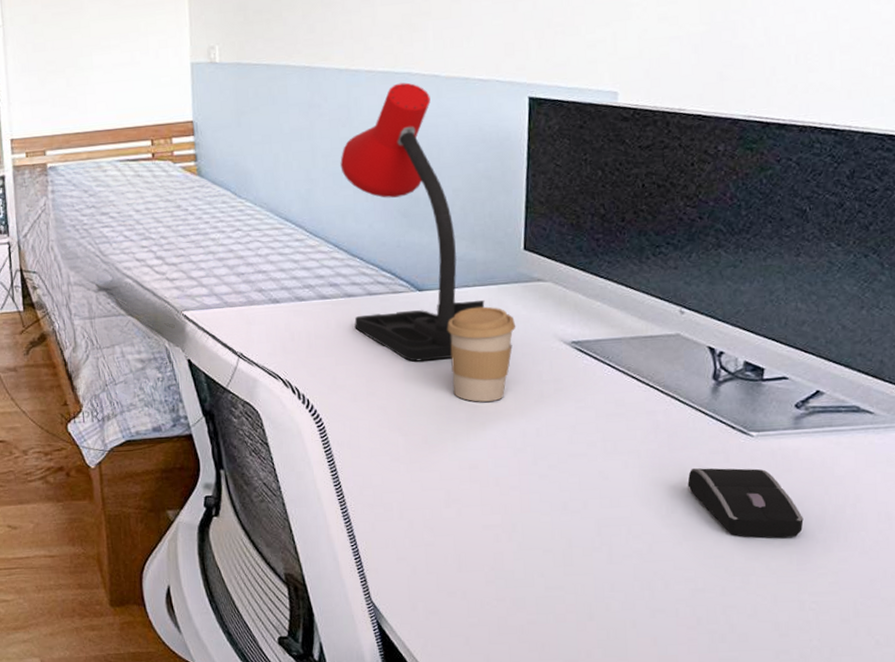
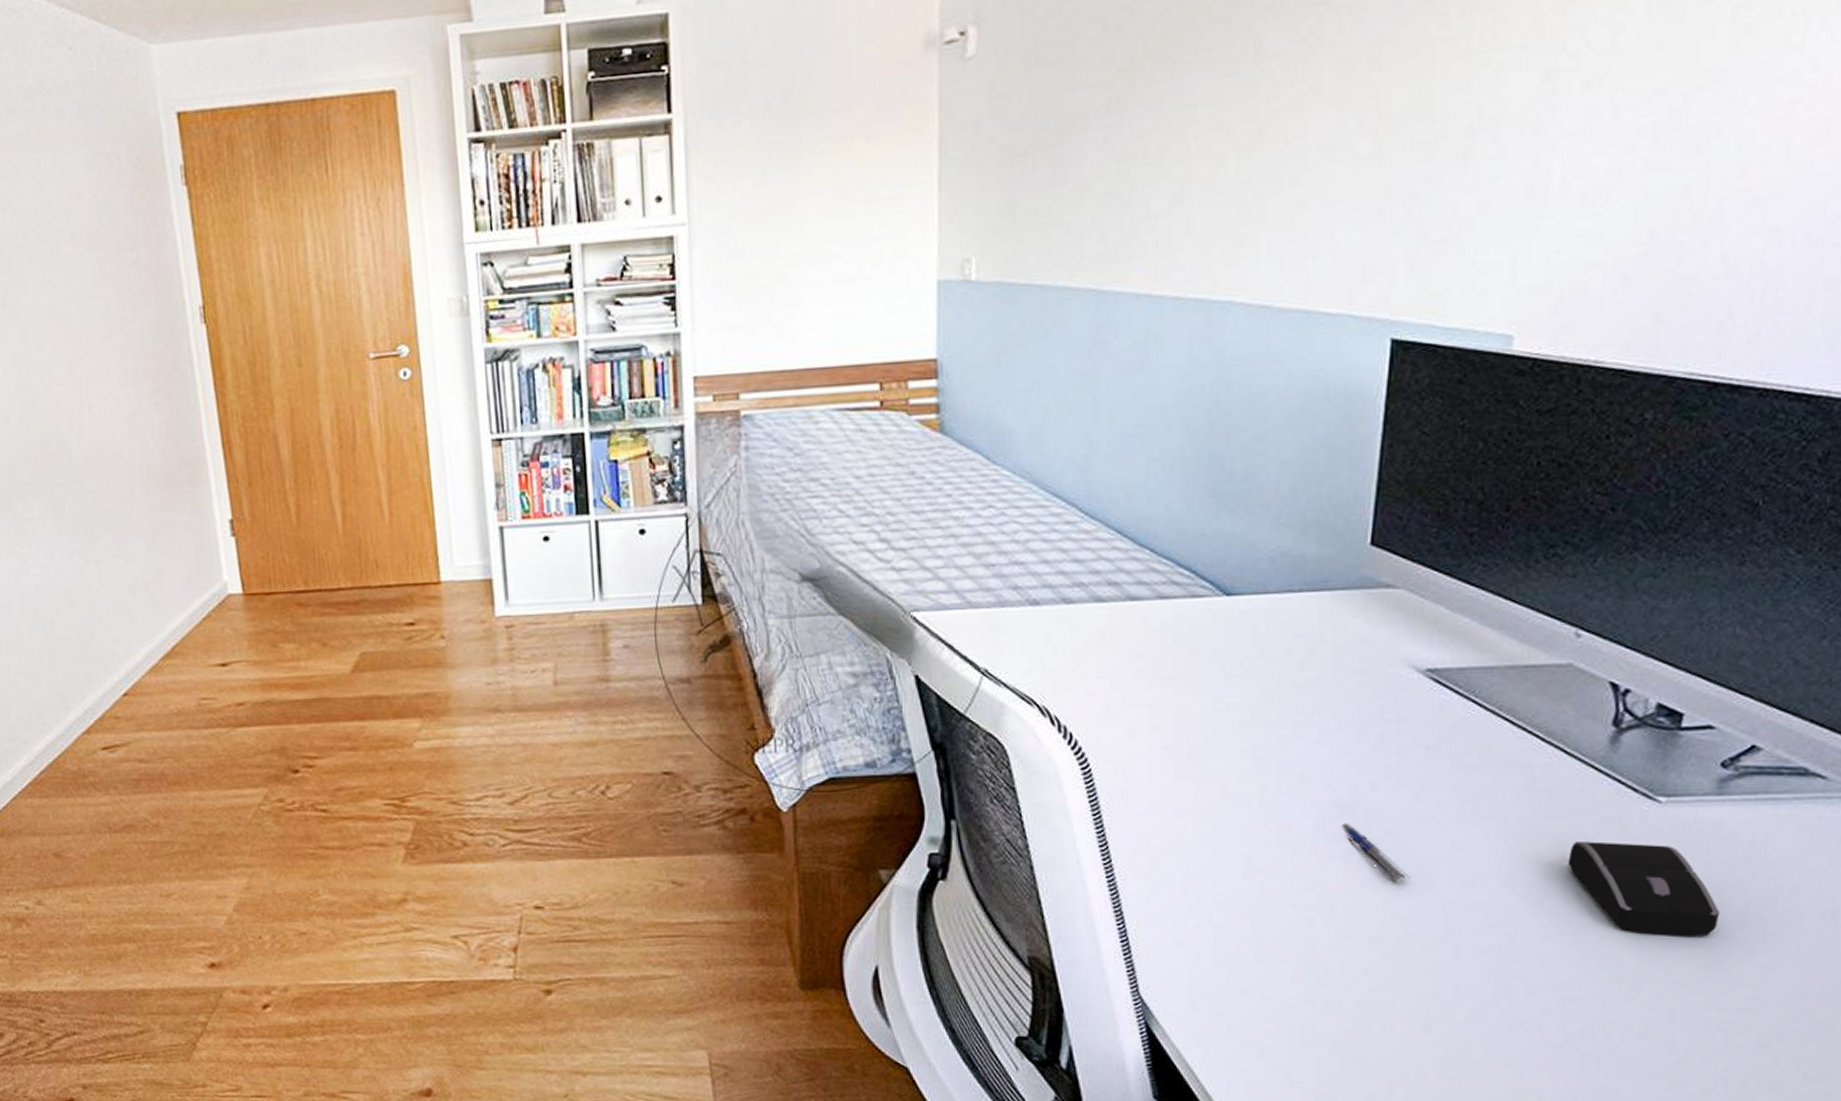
desk lamp: present [340,82,485,362] -> none [1131,314,1314,689]
coffee cup: present [447,306,516,402] -> none [1260,619,1354,744]
pen: none [517,461,571,504] -> present [1342,823,1411,881]

